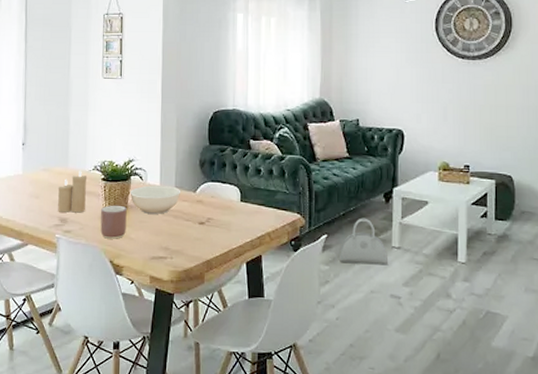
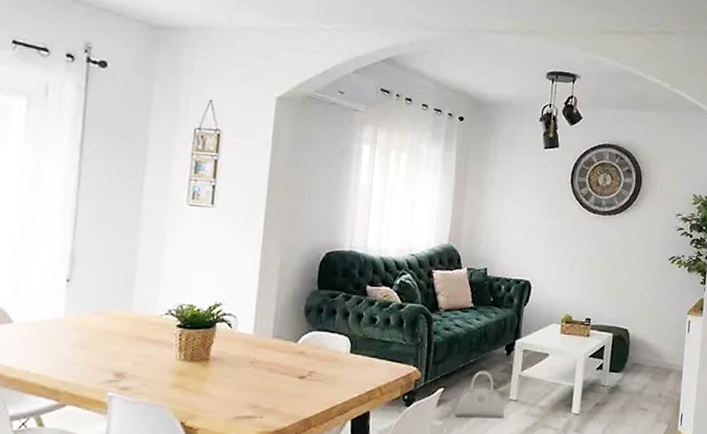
candle: present [58,171,88,213] -> none [113,315,158,366]
mug: present [100,205,127,239] -> none [170,356,208,397]
bowl: present [130,185,181,214] -> none [213,334,280,367]

